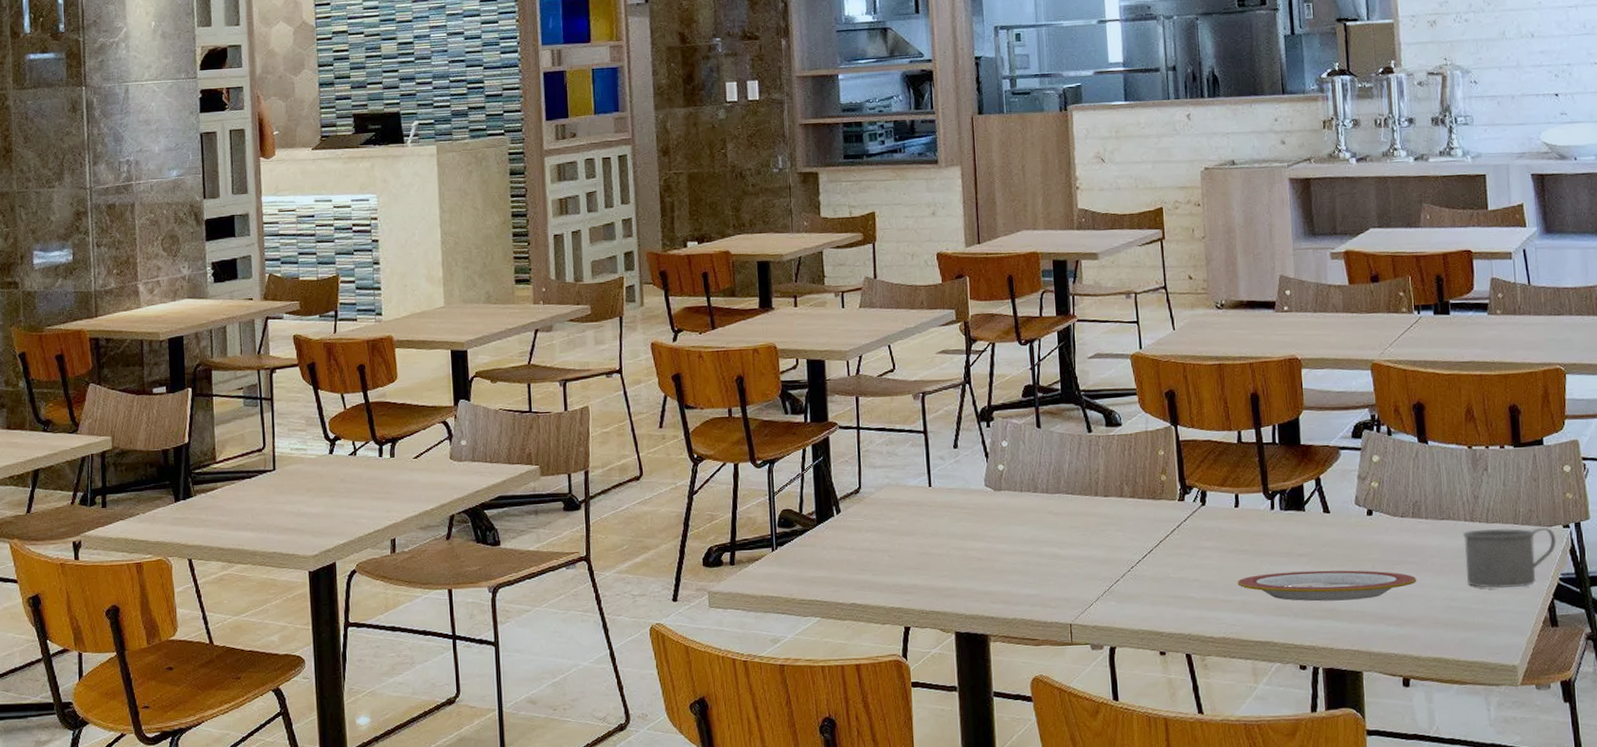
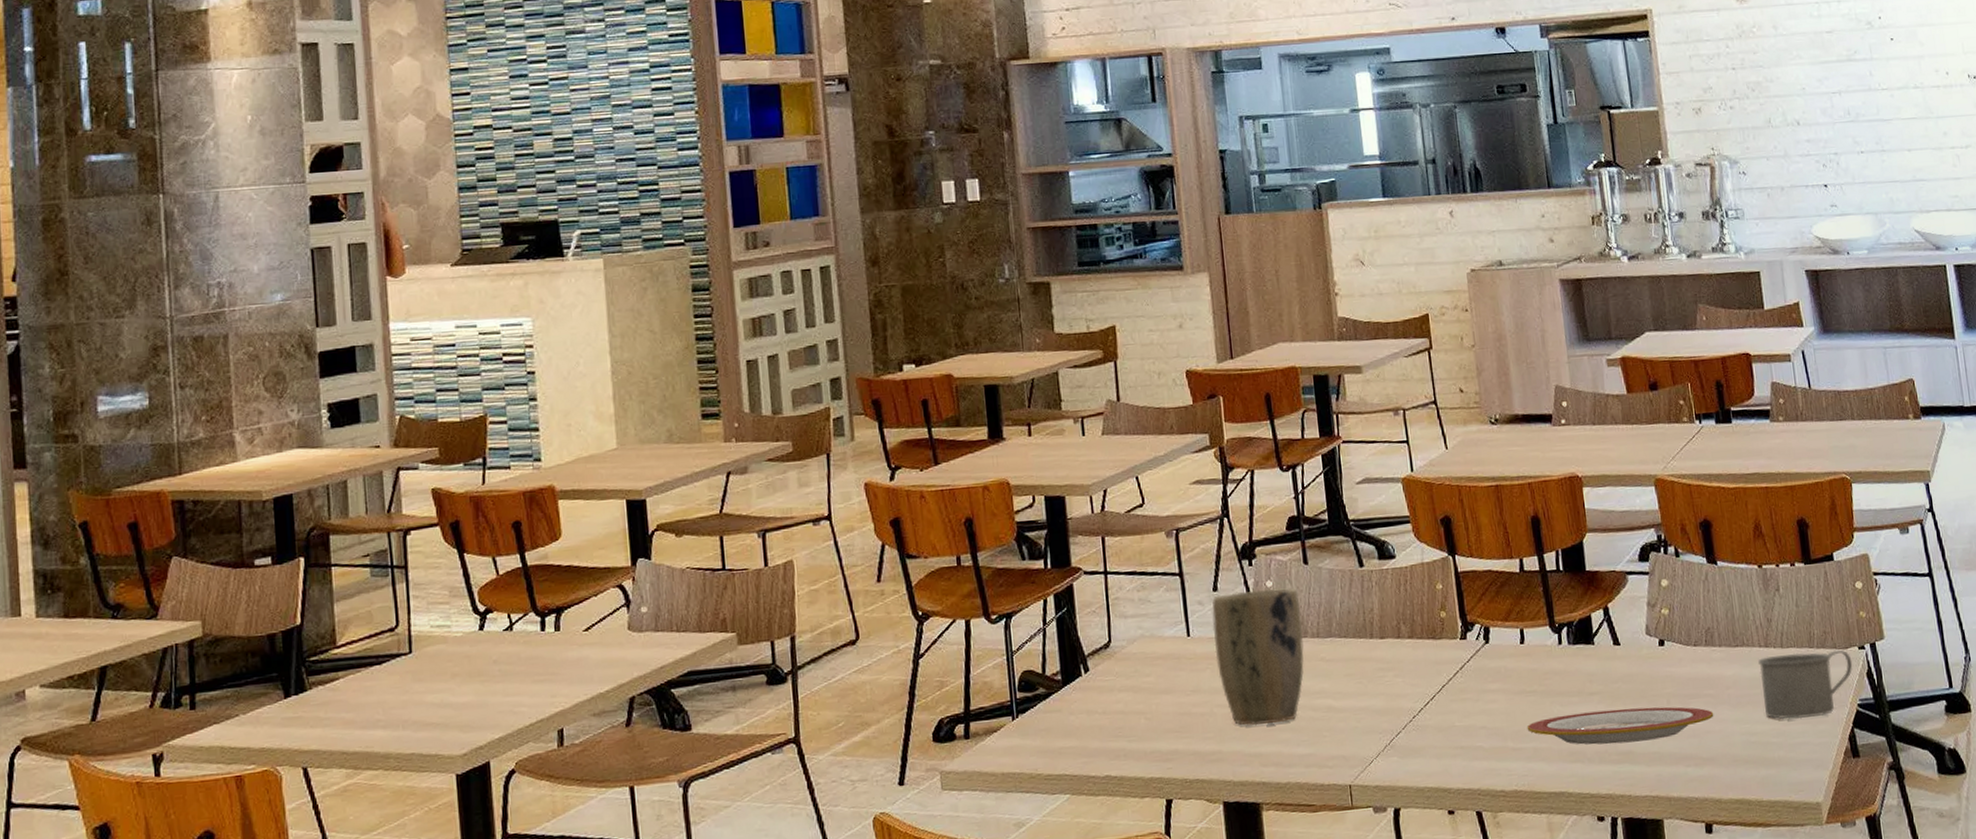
plant pot: none [951,448,1034,568] -> present [1212,588,1304,726]

